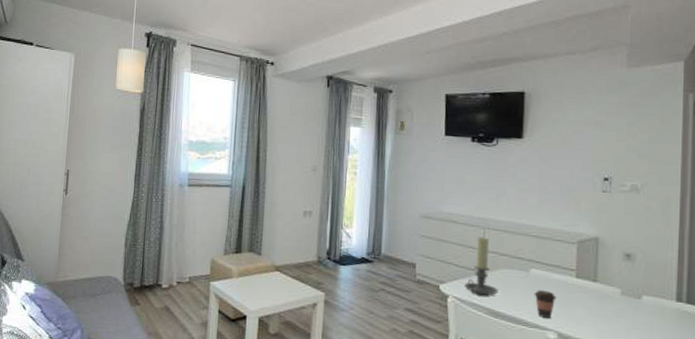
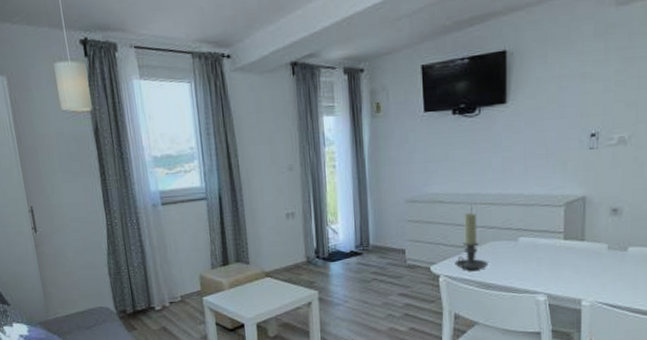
coffee cup: present [534,290,557,318] -> none [523,256,545,283]

